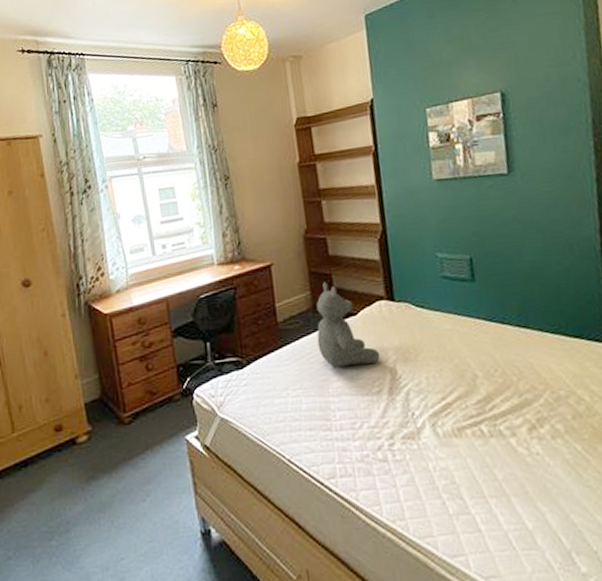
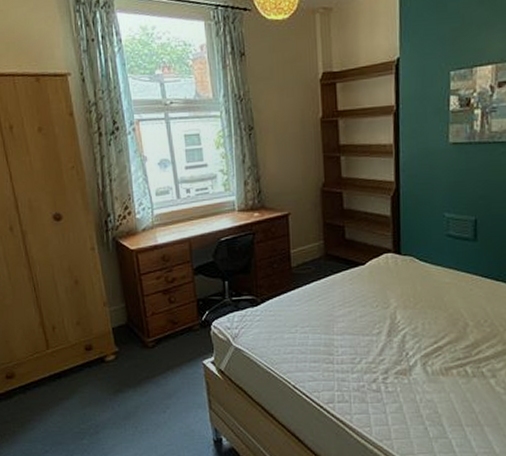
teddy bear: present [316,281,381,368] -> none [326,233,383,310]

